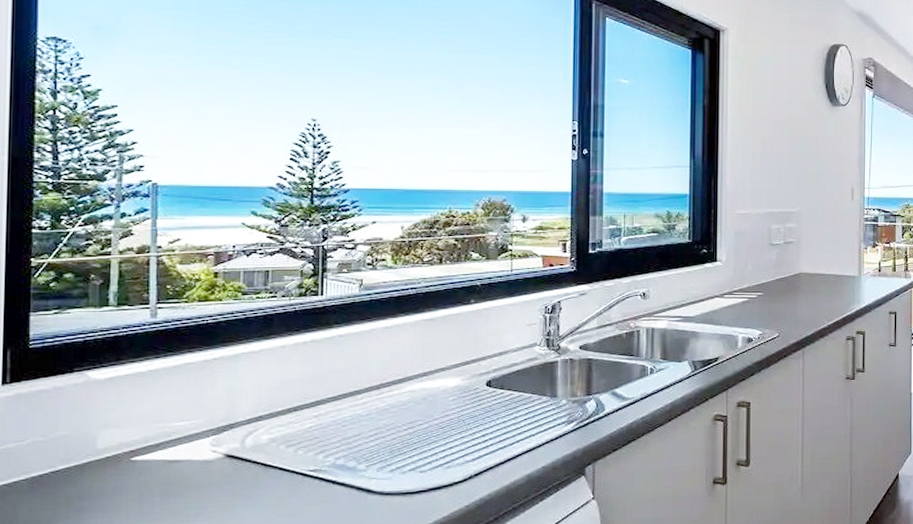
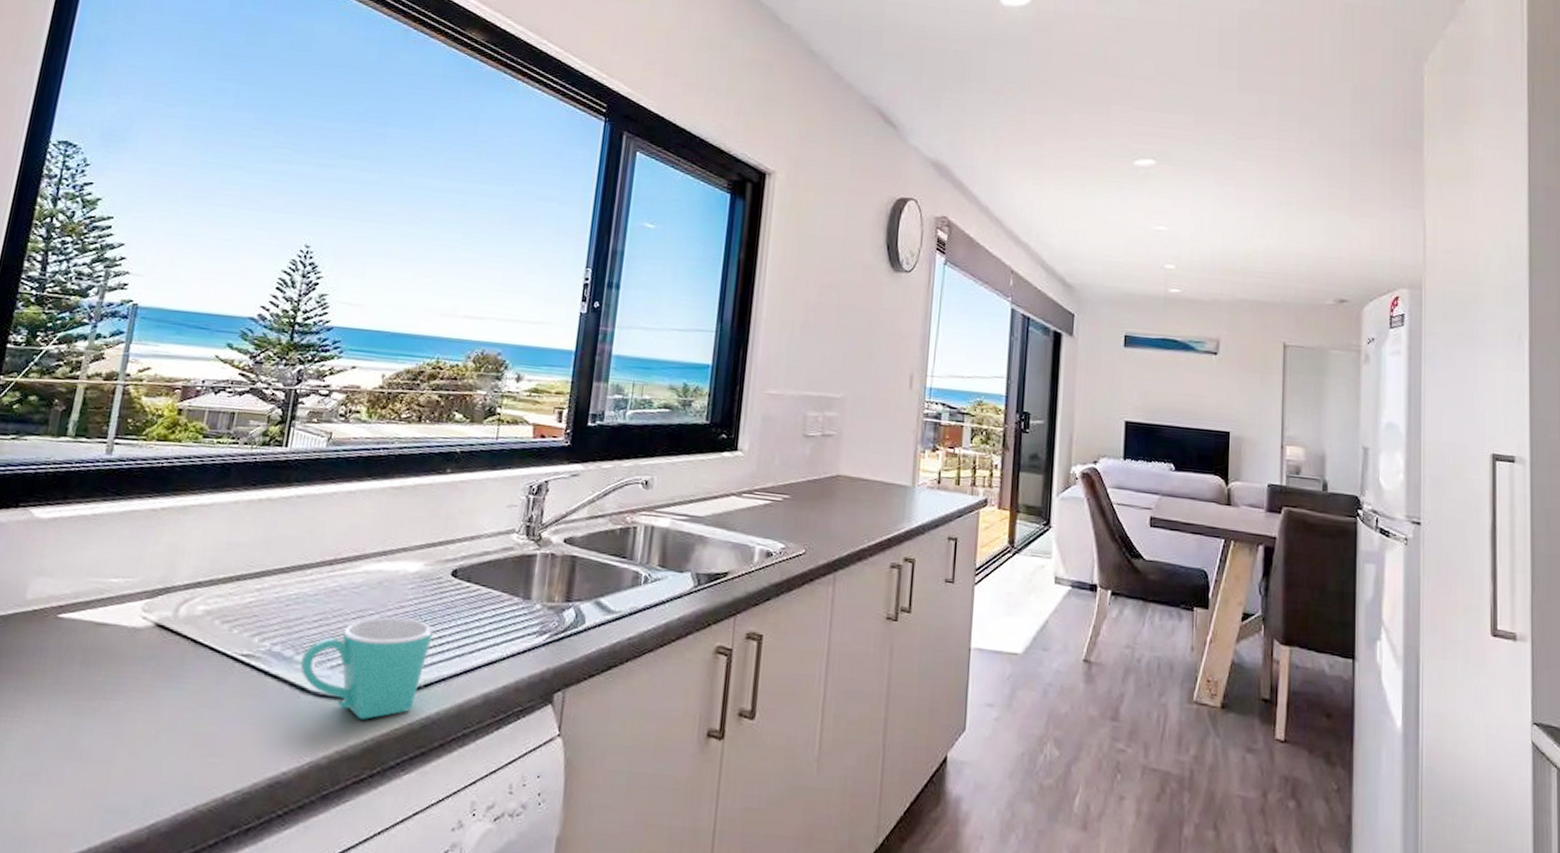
mug: none [364,424,477,508] -> present [300,617,434,720]

